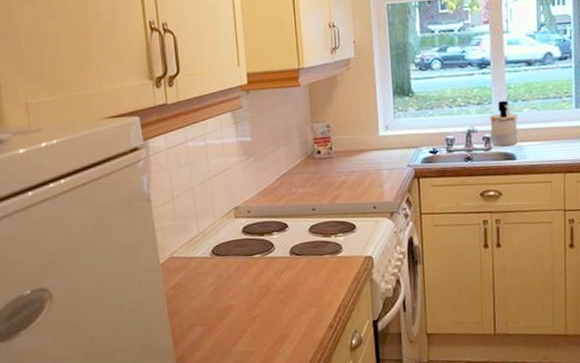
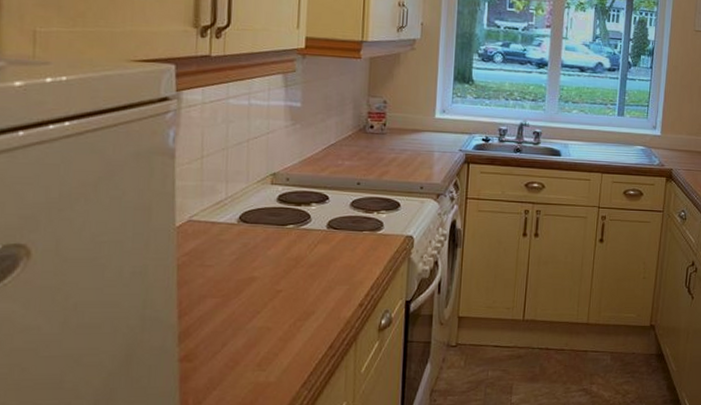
soap dispenser: present [489,100,518,146] -> none [540,99,567,142]

